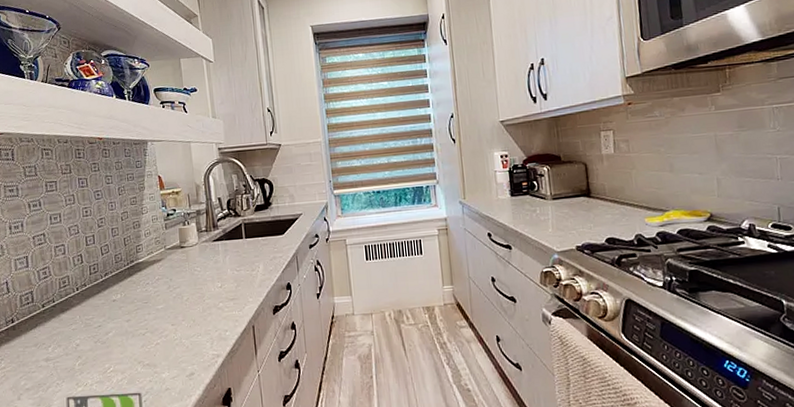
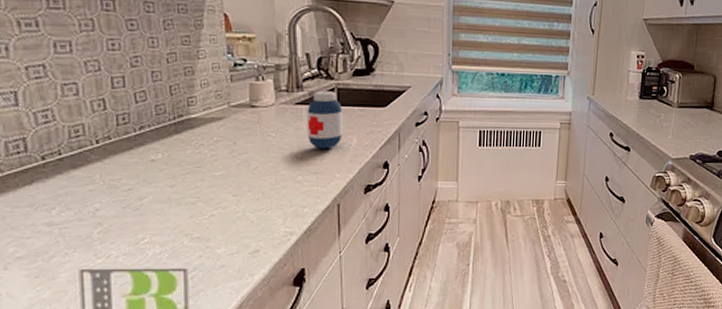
medicine bottle: none [222,226,251,278] -> present [308,91,342,149]

